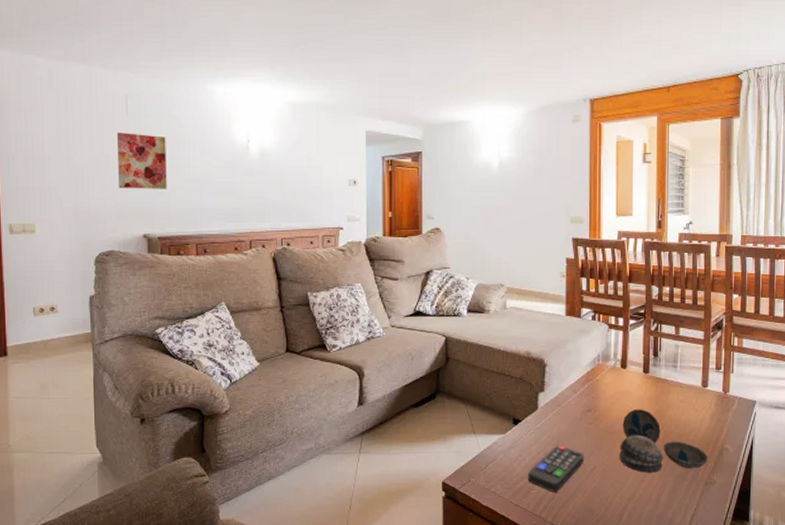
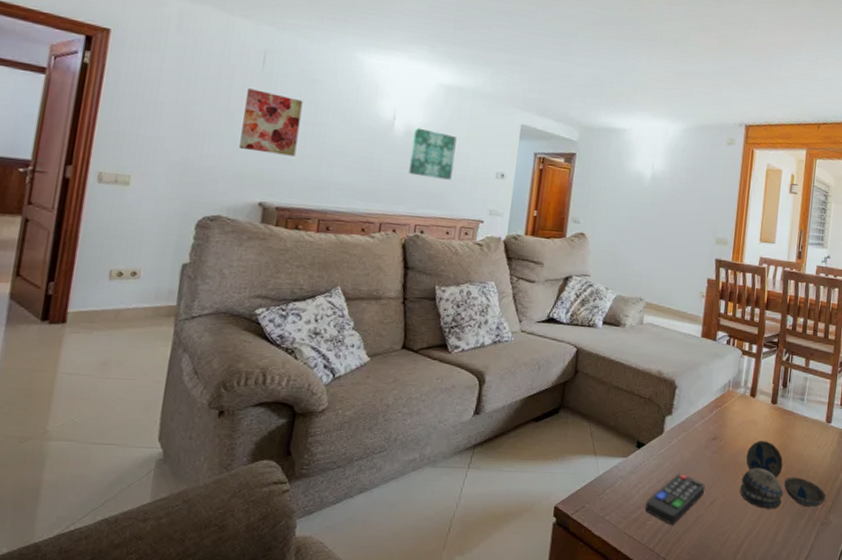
wall art: none [268,147,308,193] -> present [409,127,457,180]

